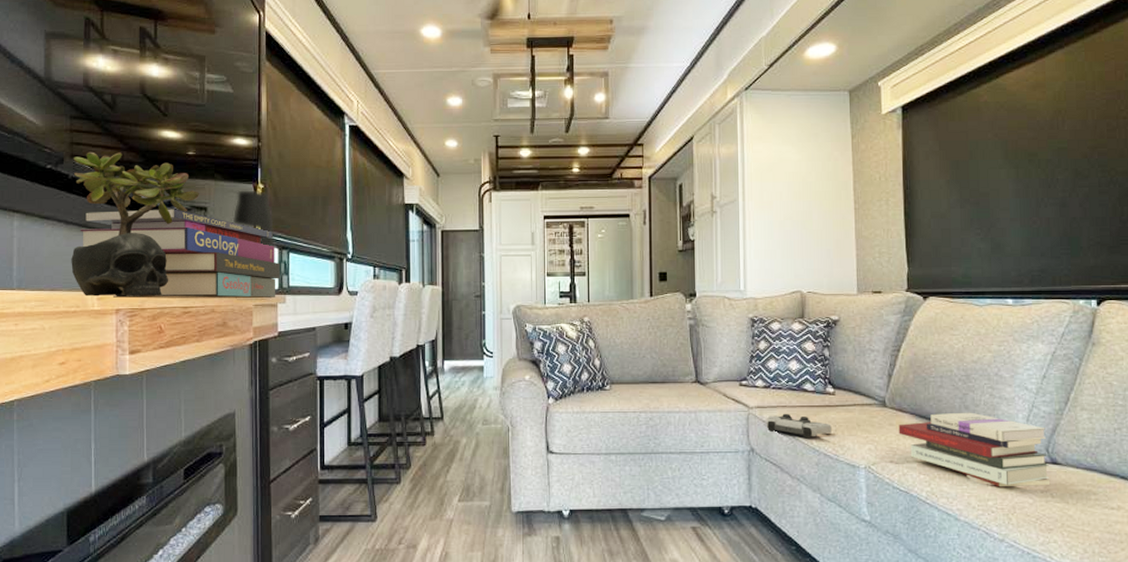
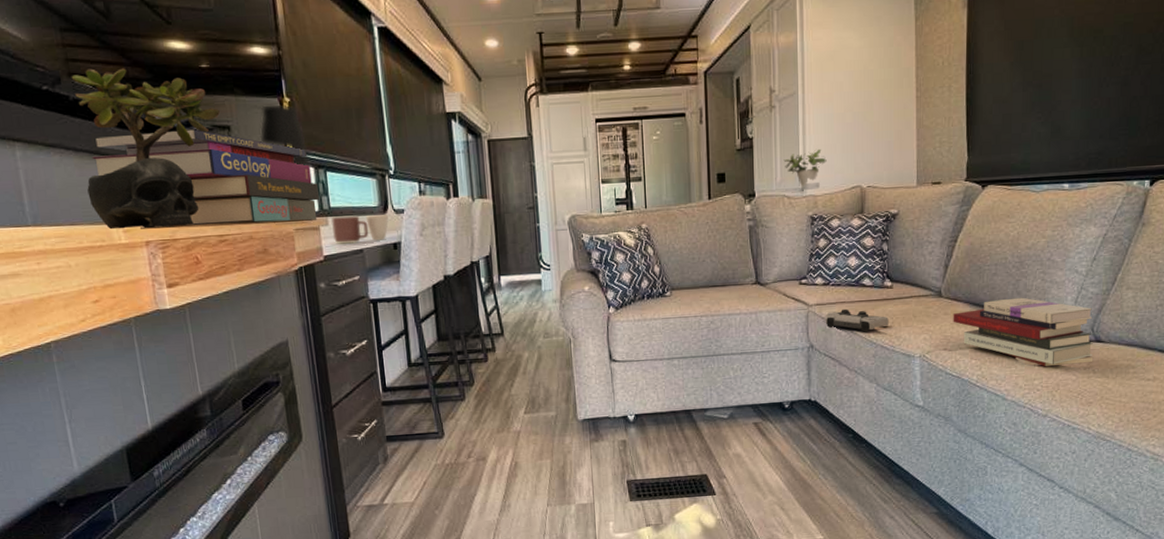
mug: none [288,295,323,323] -> present [330,215,369,245]
cup: none [322,296,342,320] -> present [366,215,389,241]
potted plant: none [724,253,767,293] -> present [783,148,827,191]

